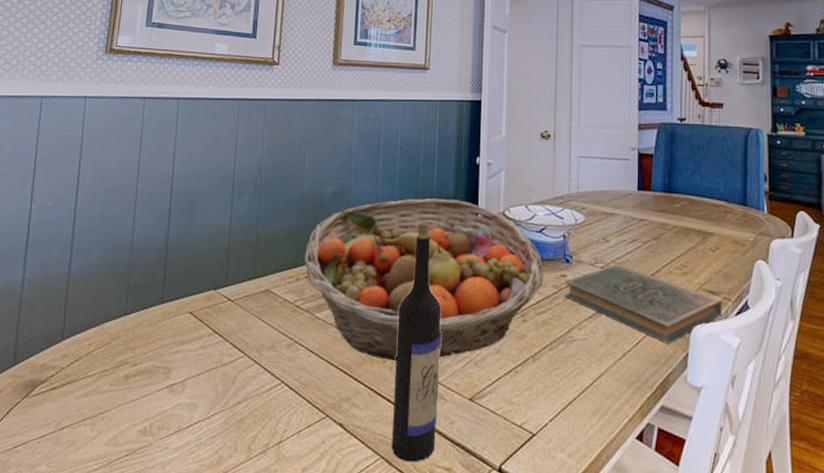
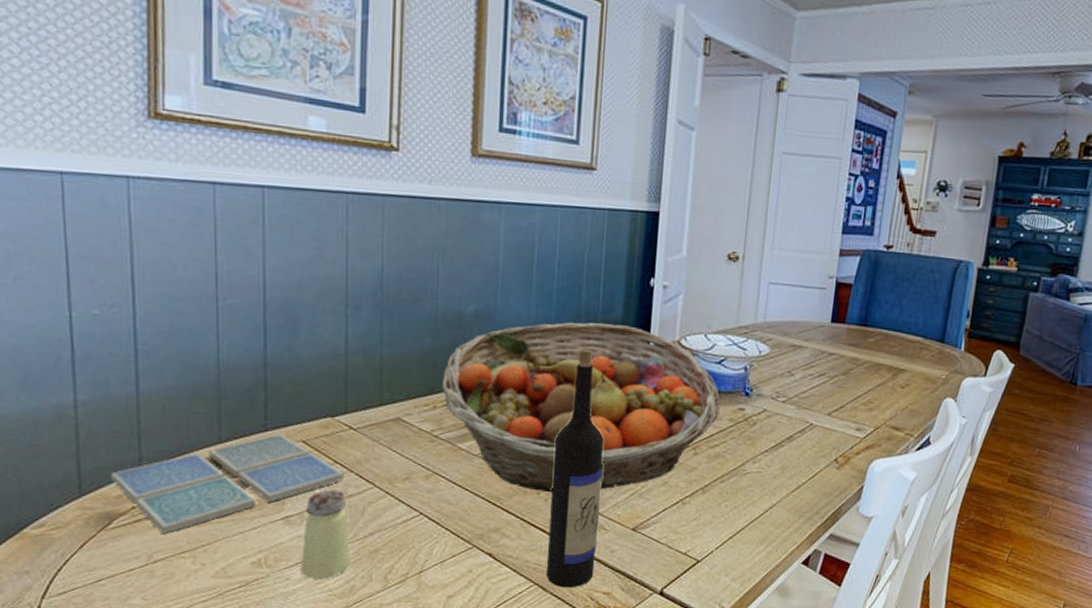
drink coaster: none [38,305,221,401] -> present [110,433,344,534]
saltshaker: none [178,358,221,449] -> present [300,489,350,579]
book: present [564,264,722,344] -> none [740,398,904,477]

